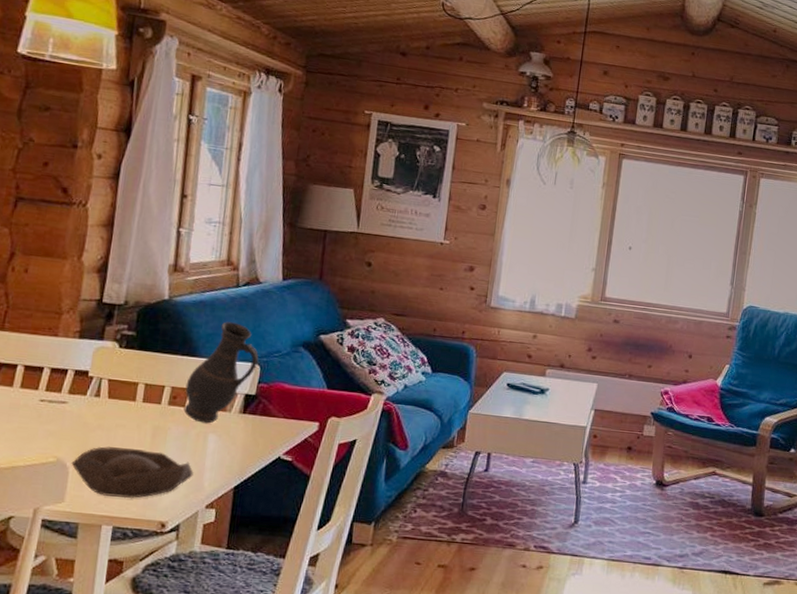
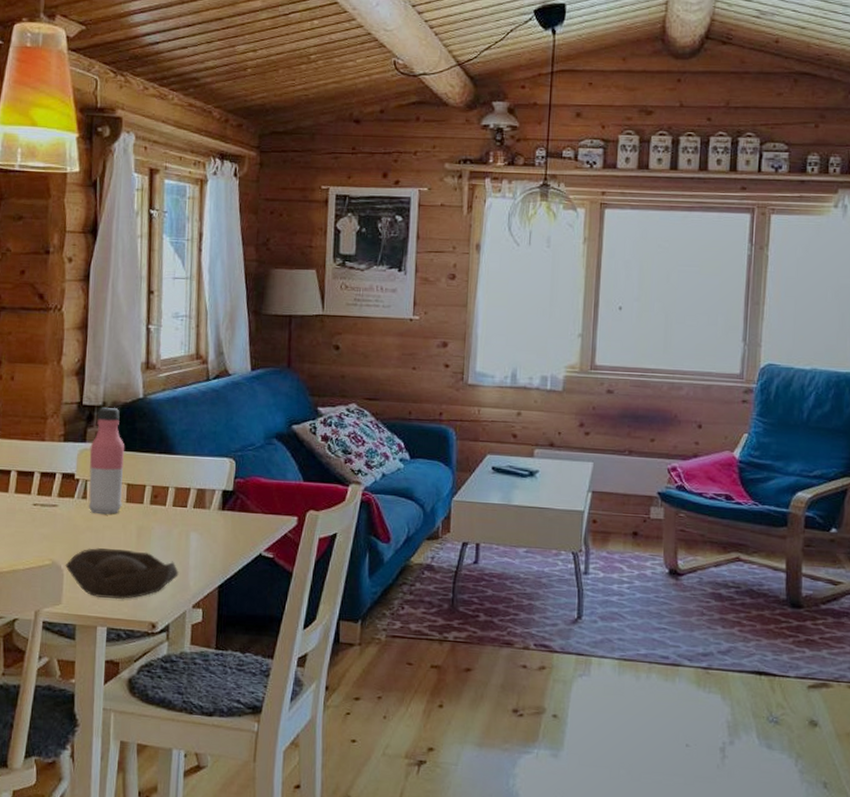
water bottle: none [100,306,145,413] -> present [88,407,124,514]
jug: present [183,321,259,424] -> none [165,417,234,522]

